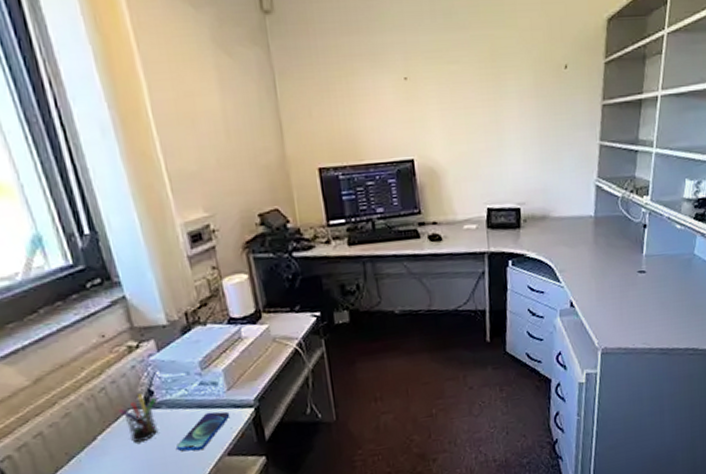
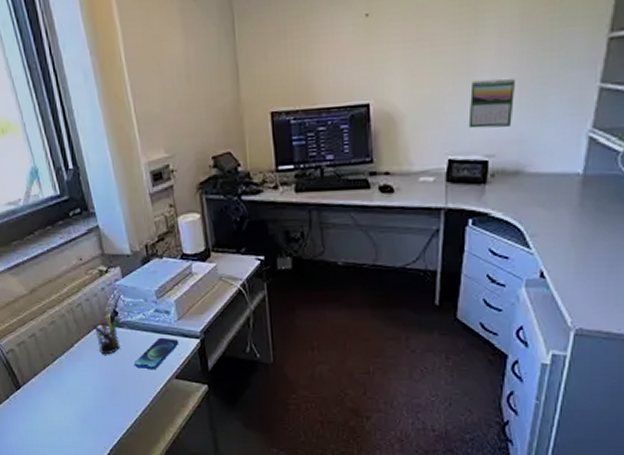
calendar: none [500,137,537,180] -> present [468,78,515,129]

